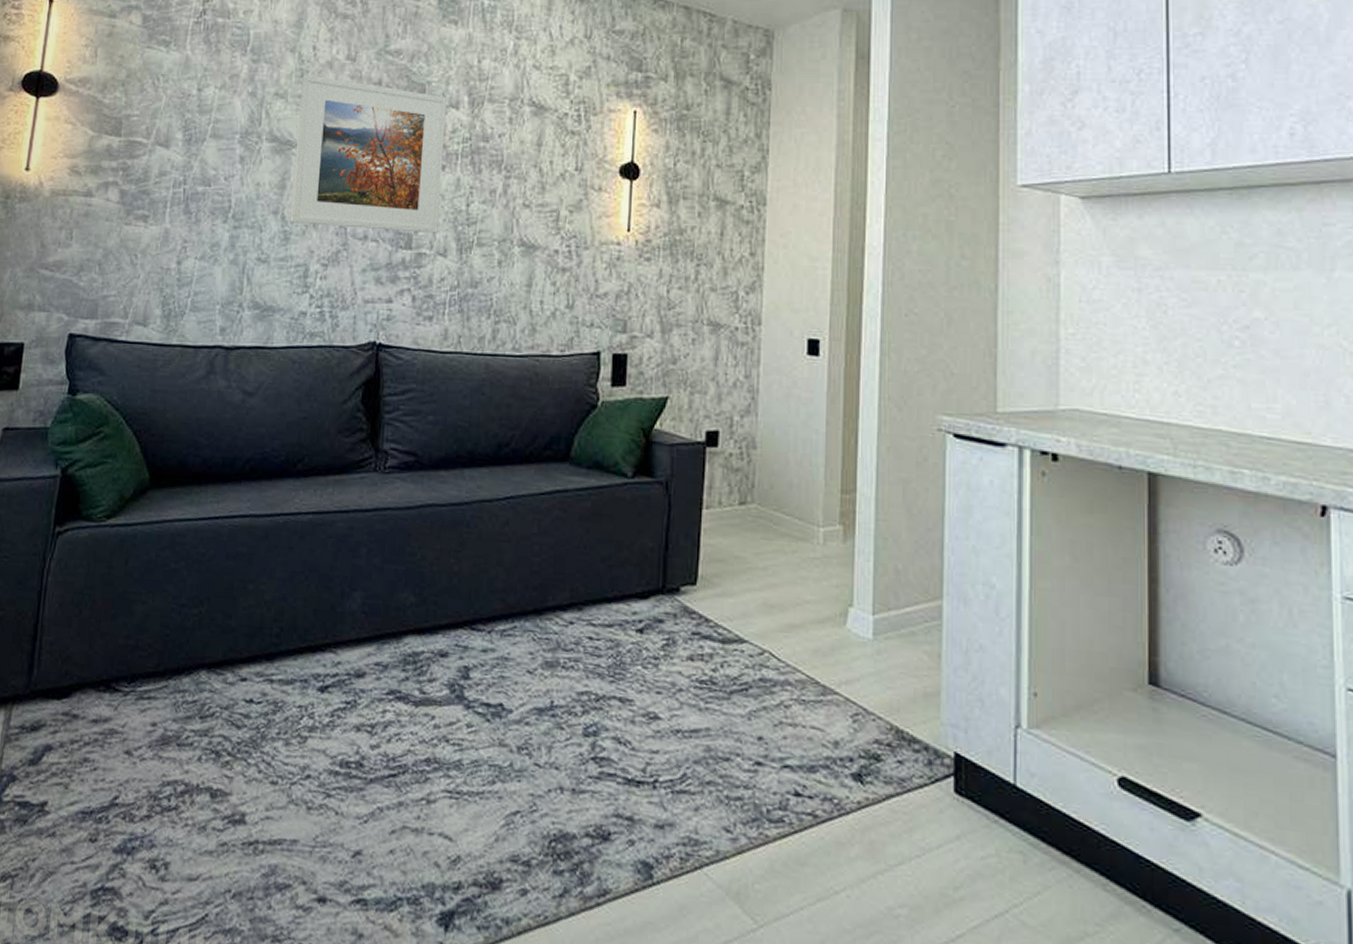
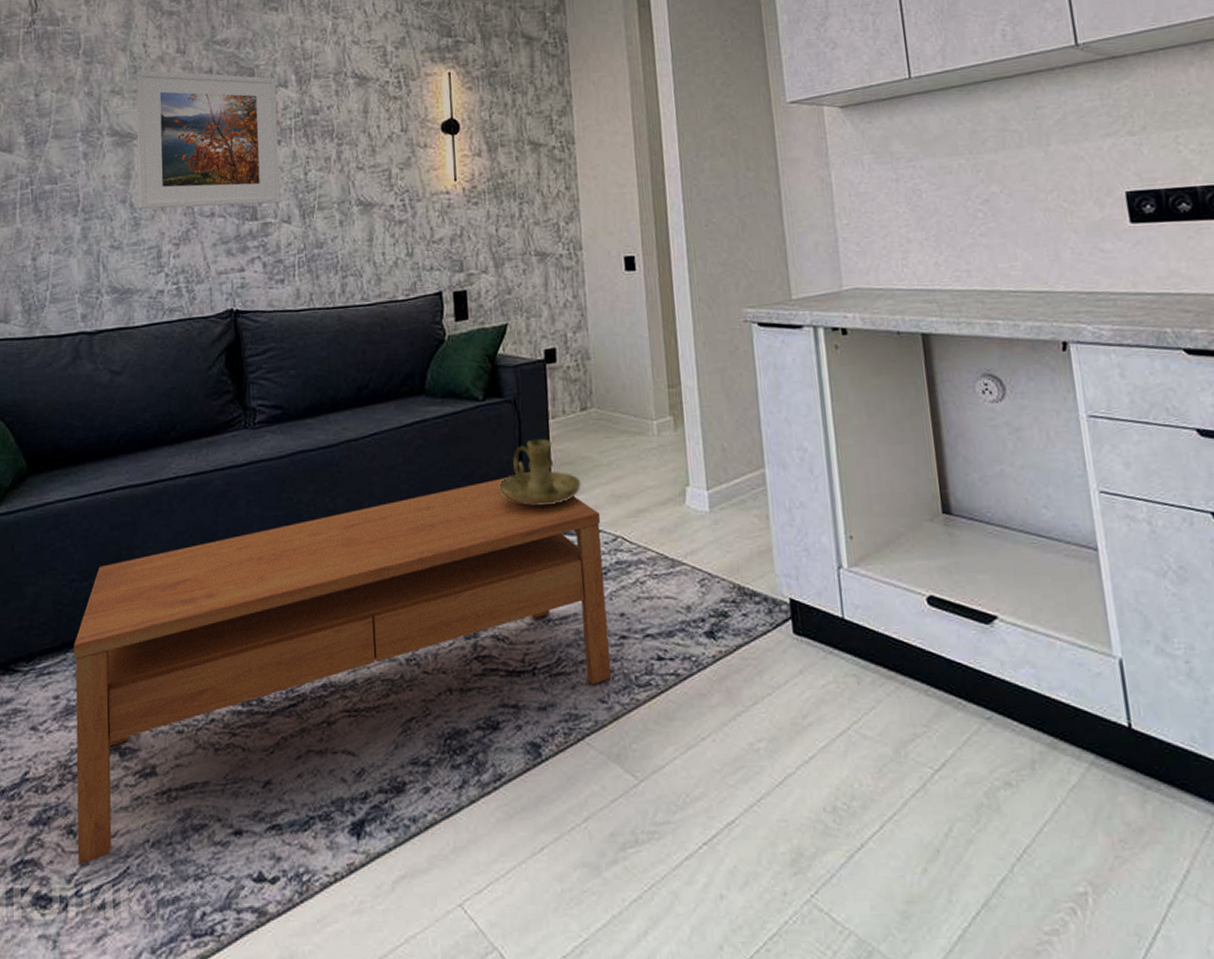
coffee table: none [157,566,747,904] -> present [74,478,612,866]
candle holder: none [639,528,731,604] -> present [499,439,581,505]

